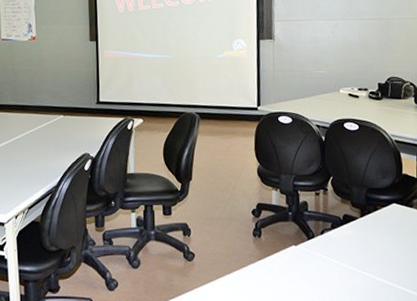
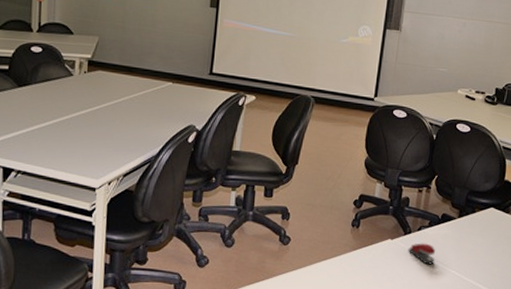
stapler: none [314,246,343,268] -> present [408,243,436,265]

